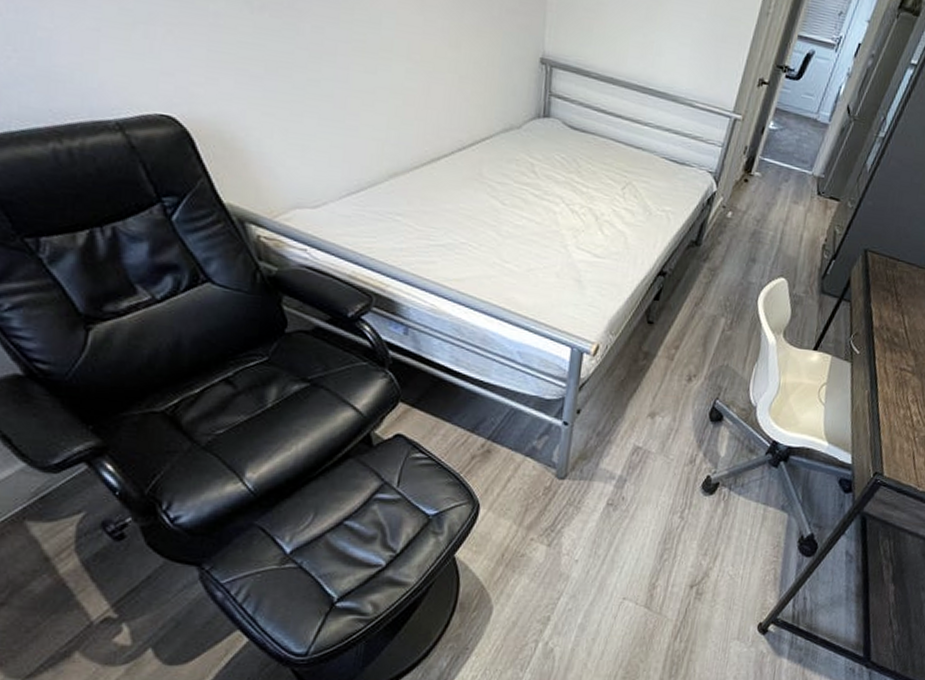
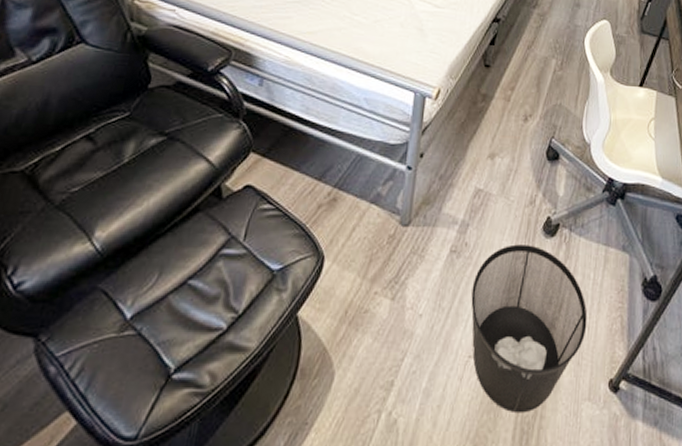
waste bin: none [626,500,742,648] -> present [471,244,588,414]

